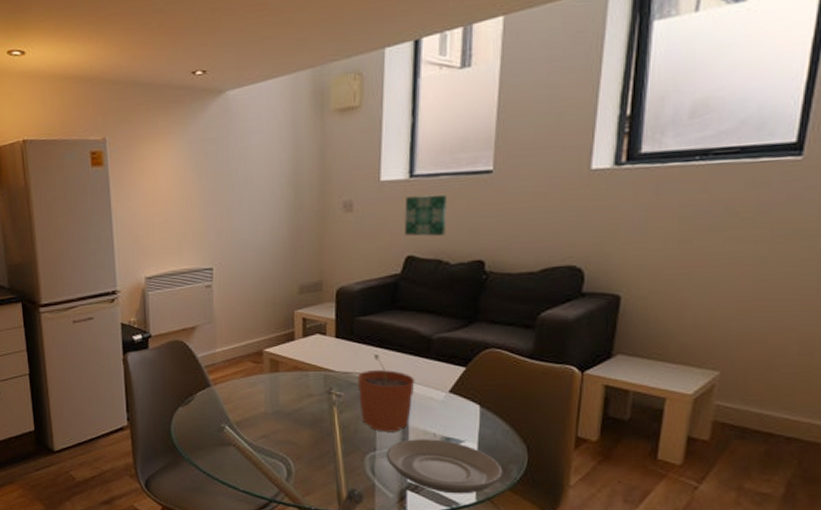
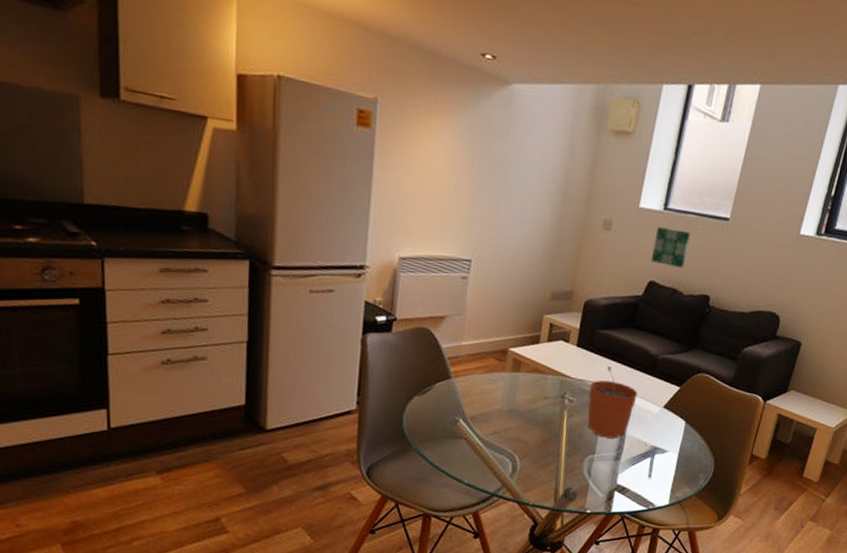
plate: present [386,439,503,494] -> none [602,446,694,497]

